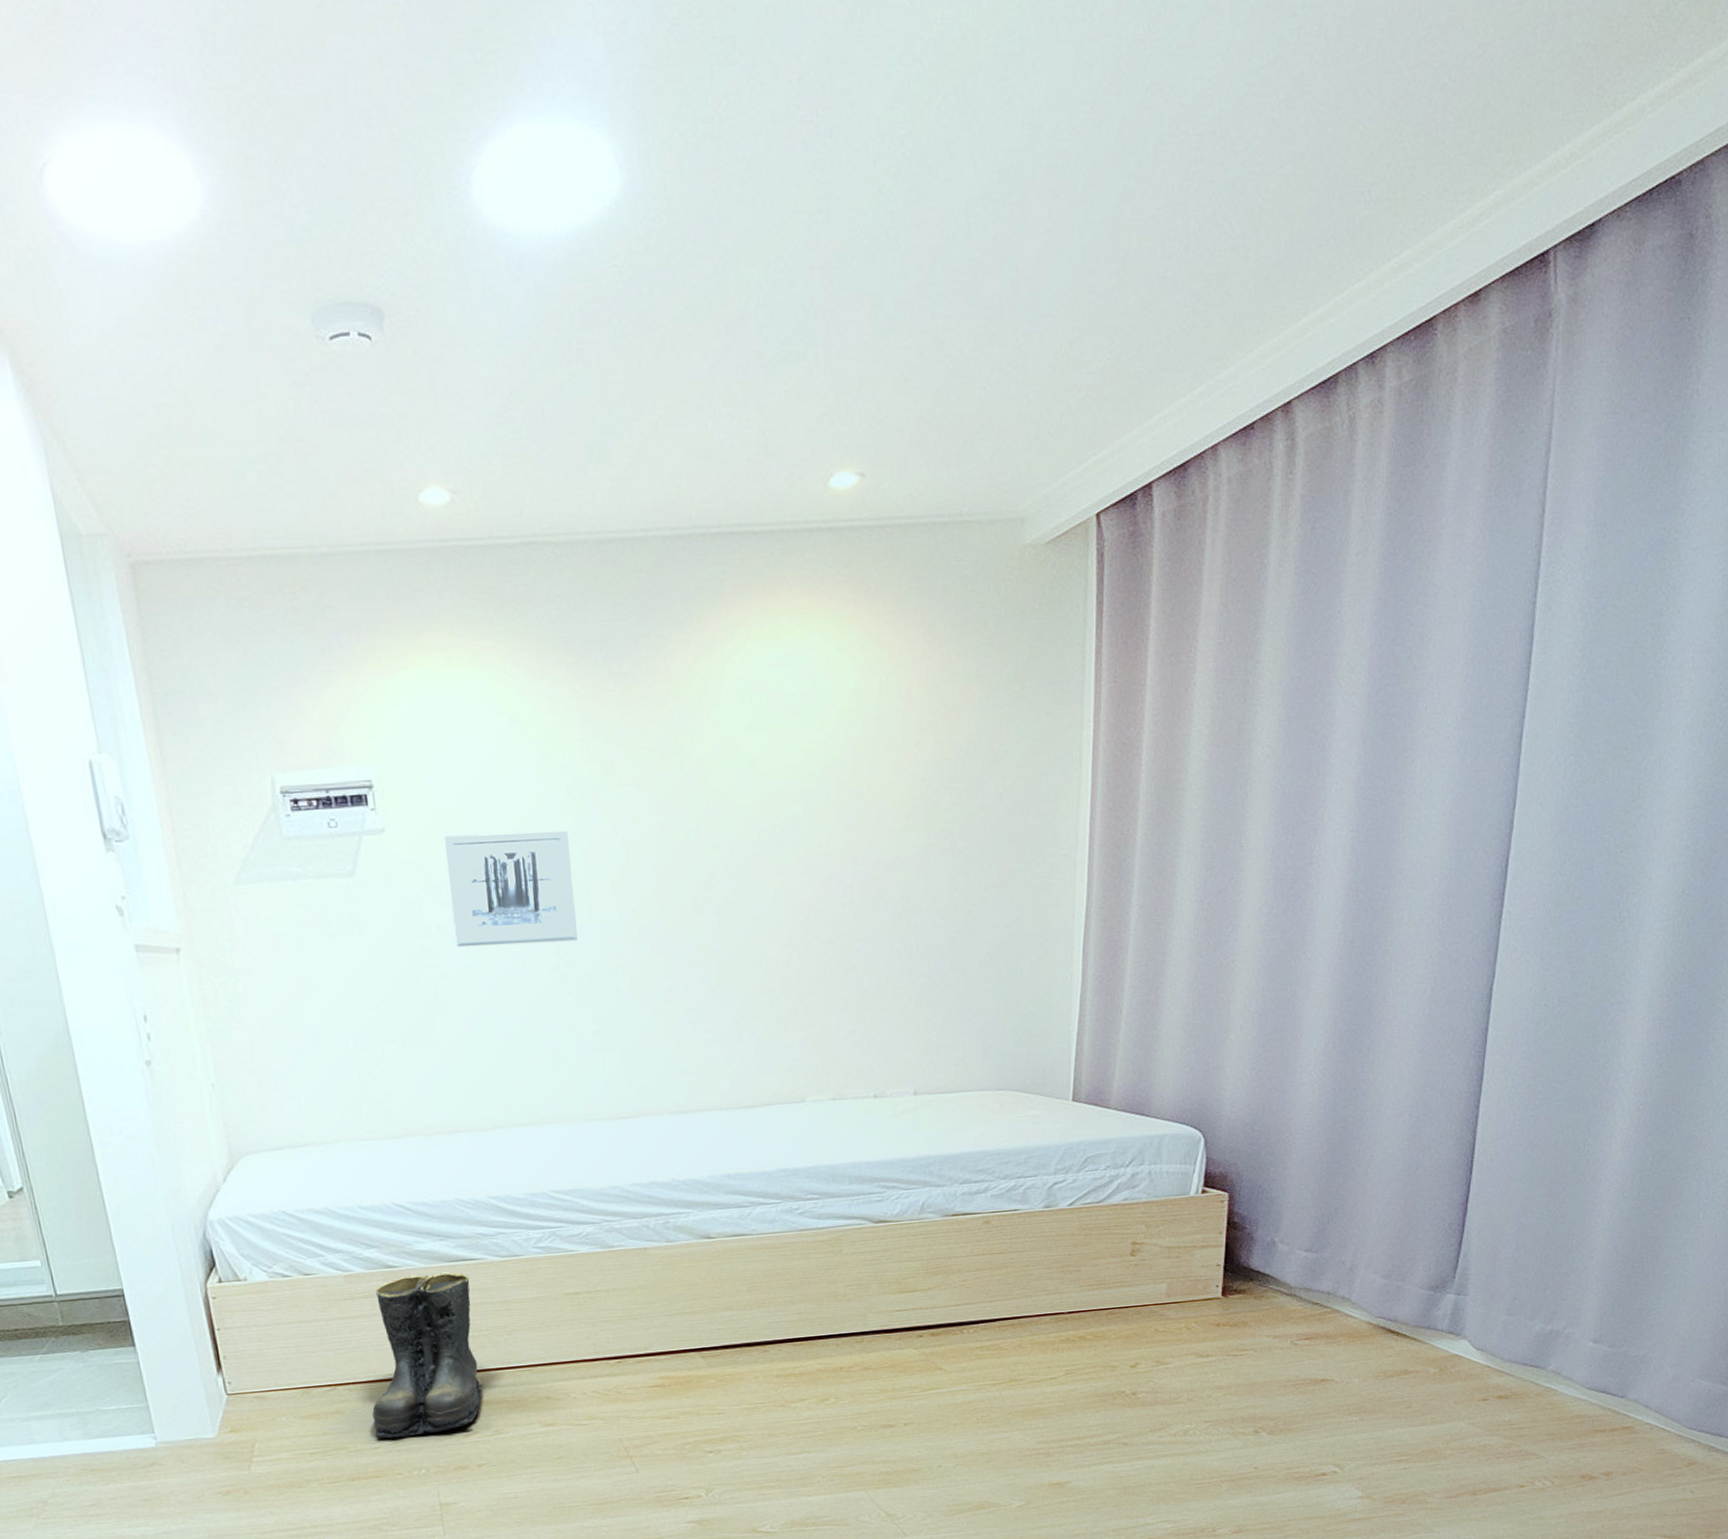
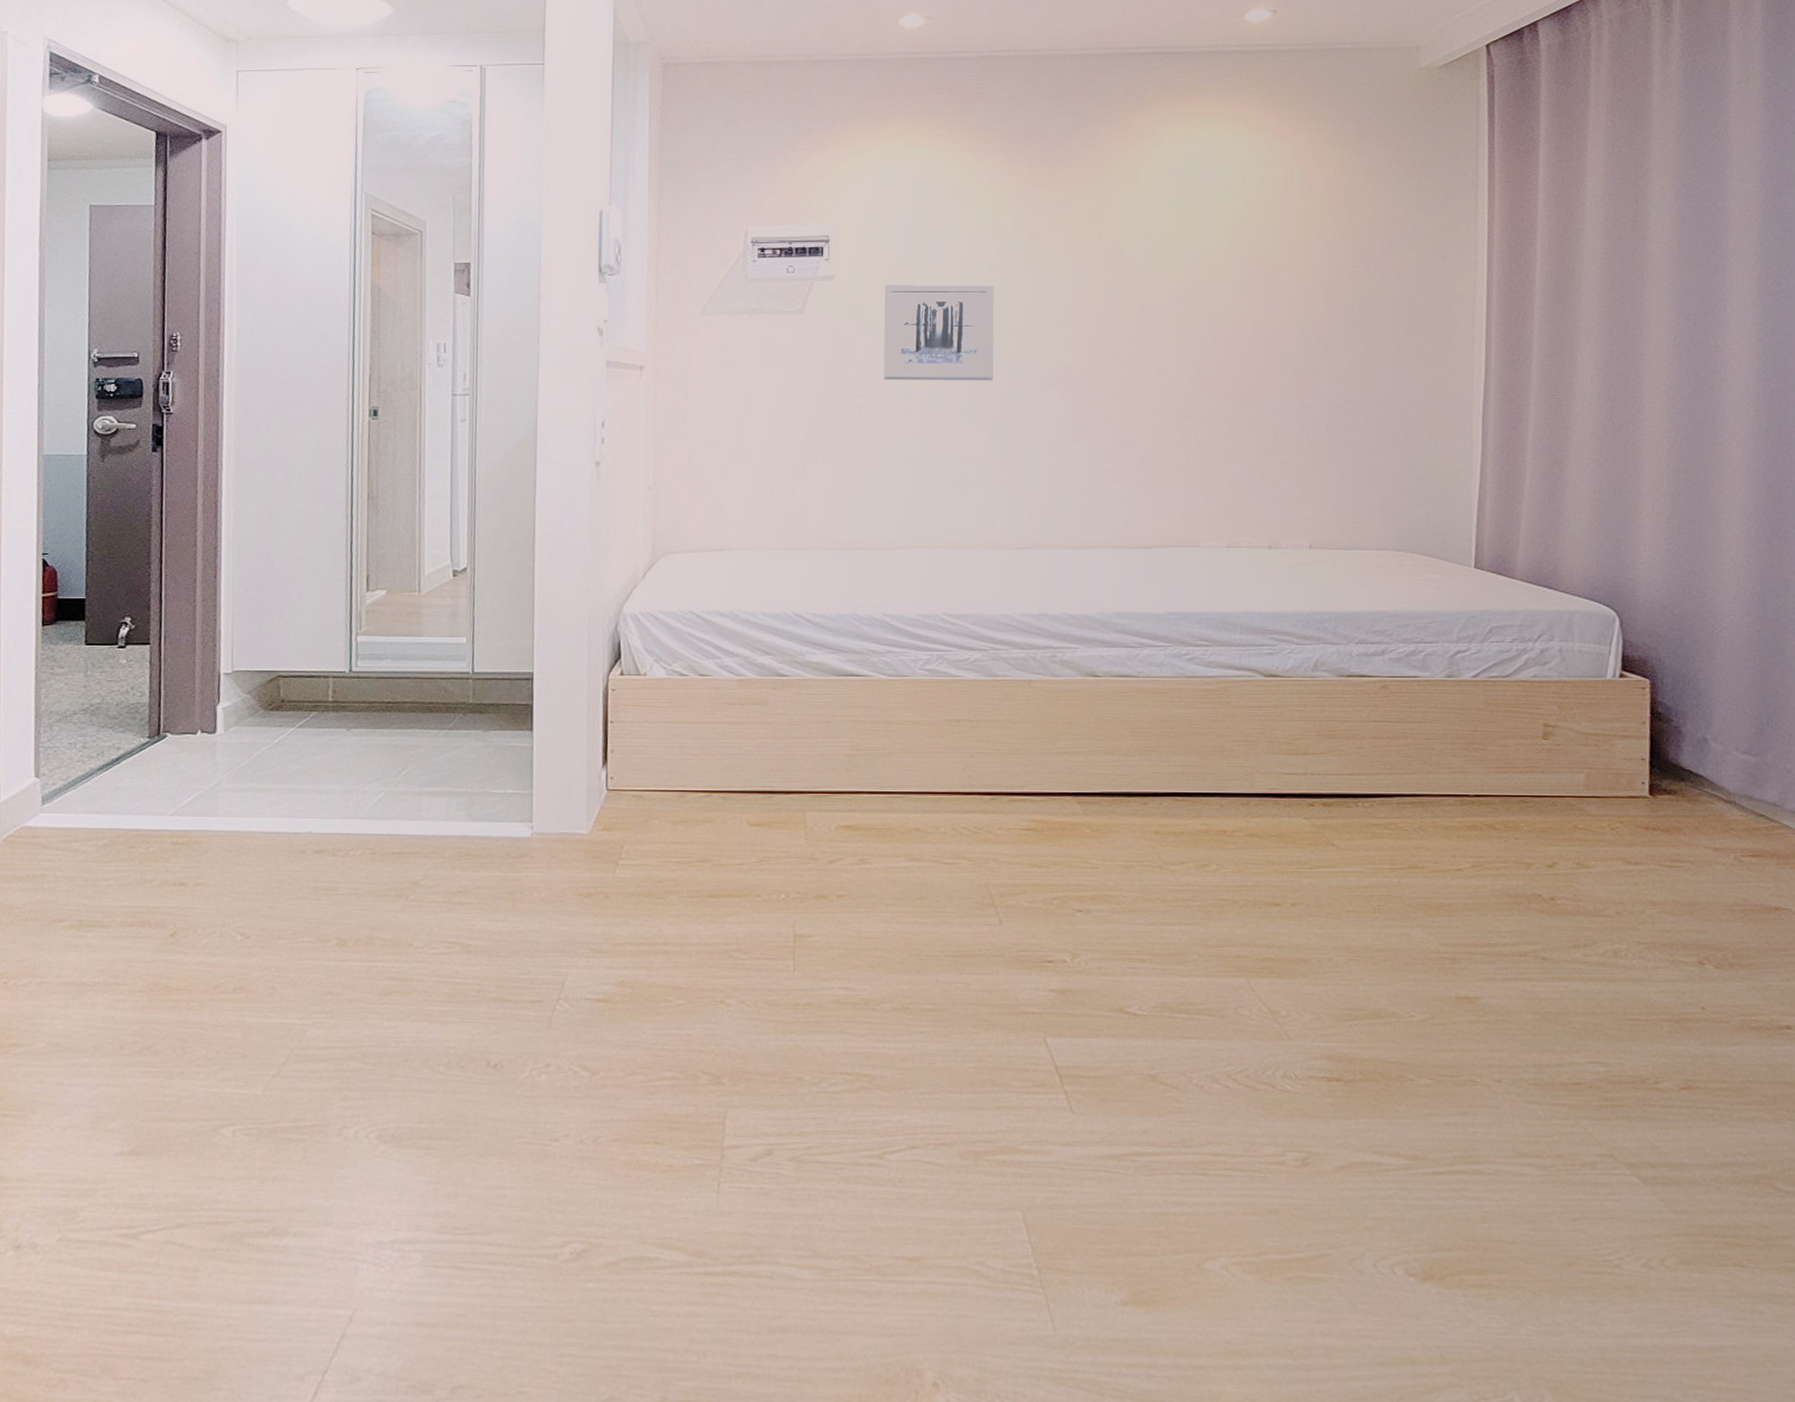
boots: present [372,1272,484,1439] -> none [740,686,855,856]

